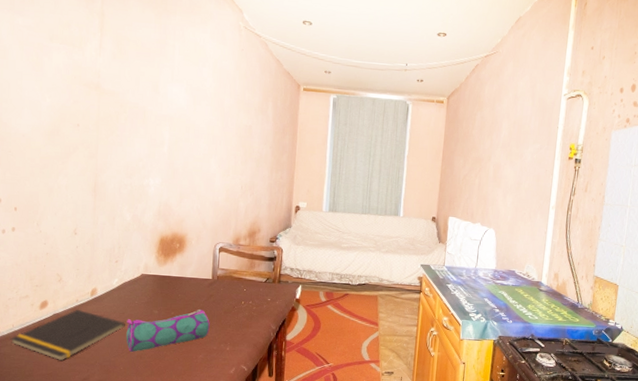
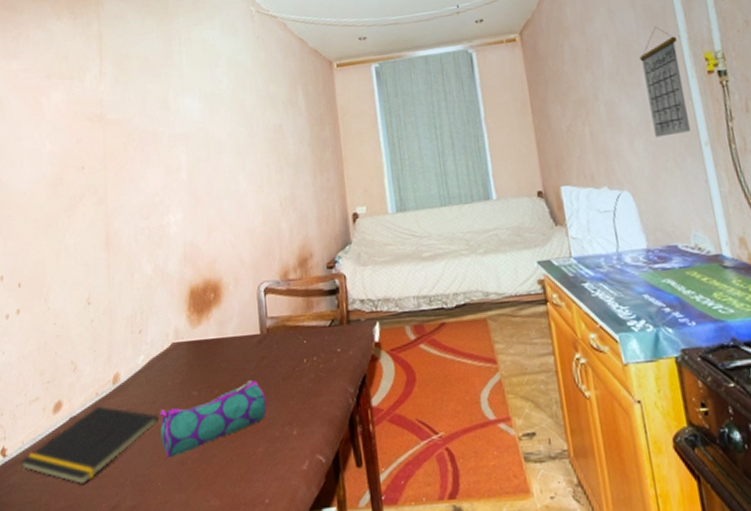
calendar: none [522,116,556,197] -> present [639,26,690,138]

